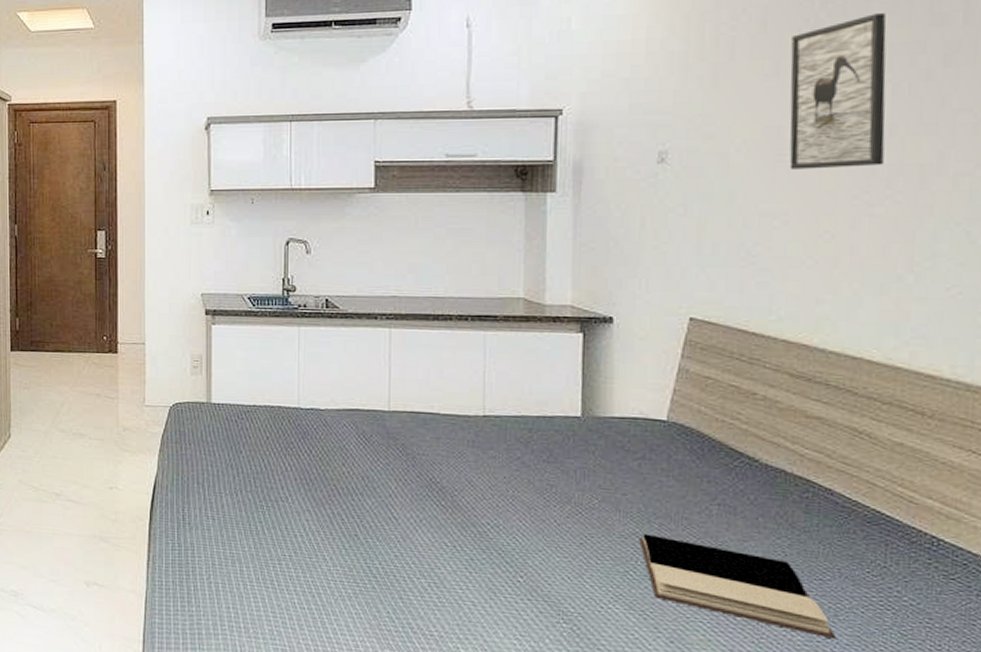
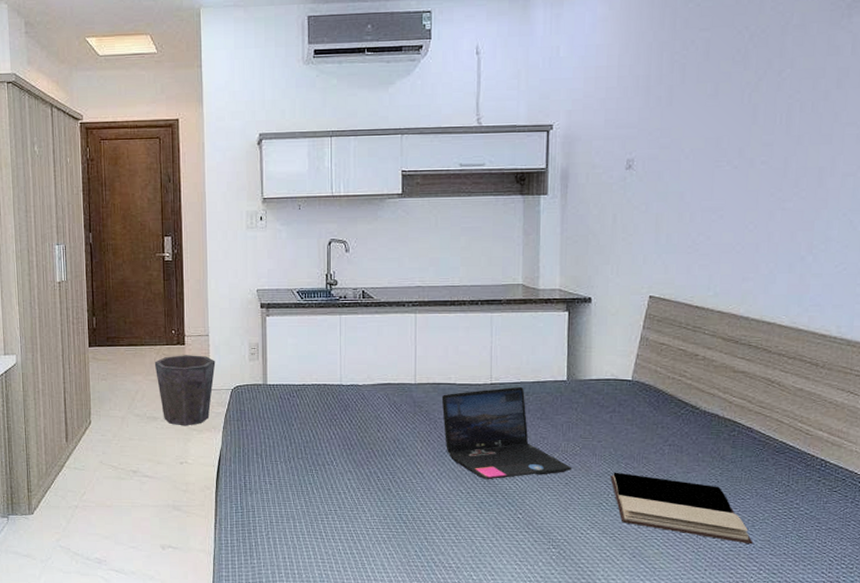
waste bin: none [83,364,152,446] -> present [154,355,216,426]
laptop: none [421,421,589,533] -> present [441,387,572,480]
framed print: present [789,13,887,169] -> none [724,45,797,173]

